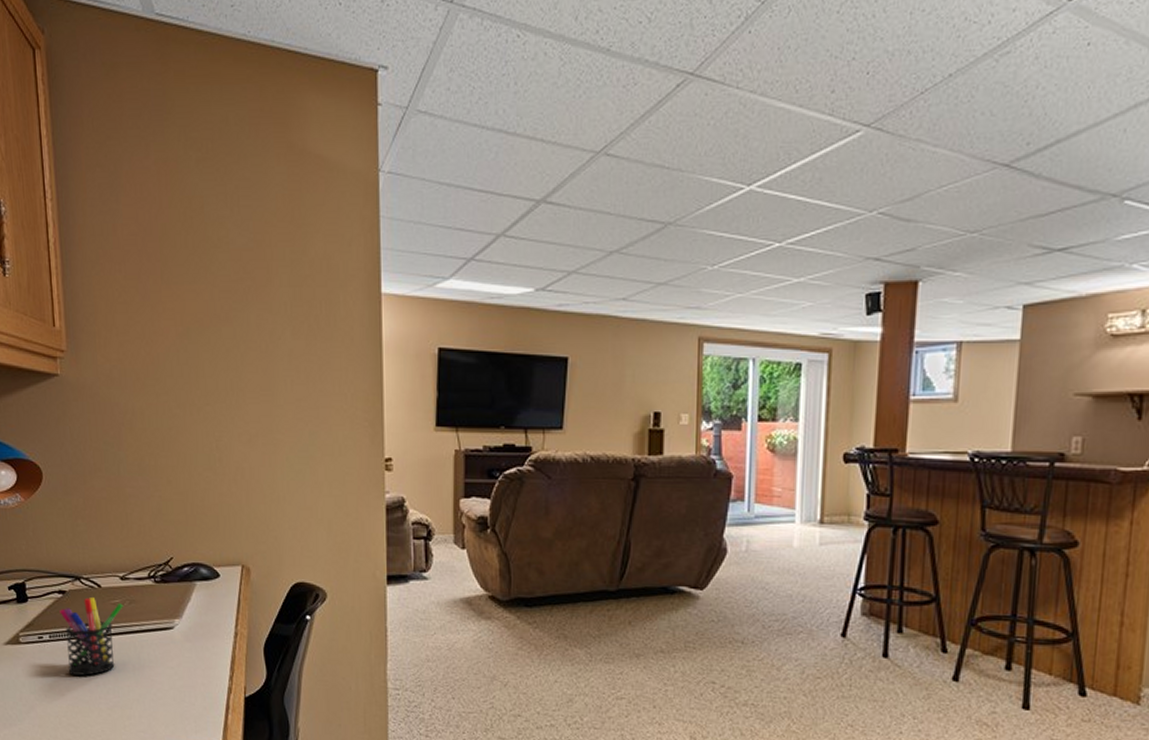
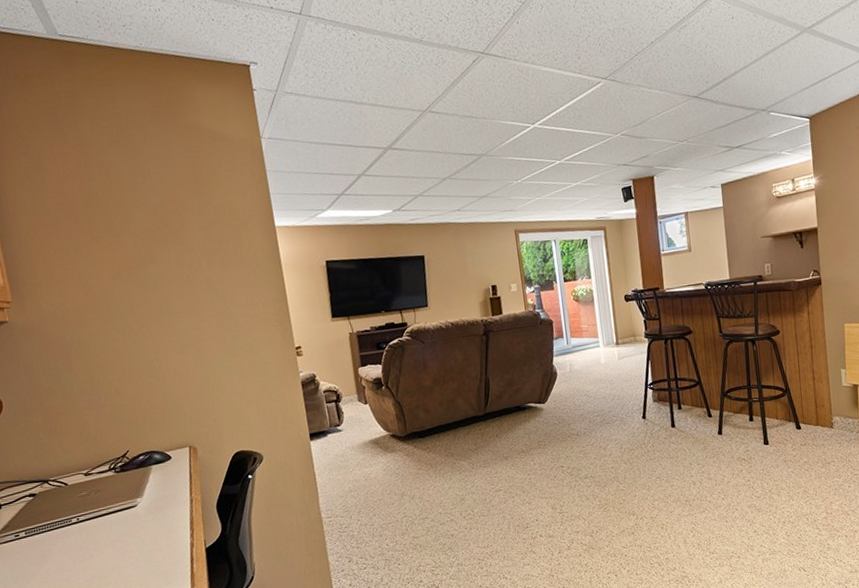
pen holder: present [60,597,123,676] -> none [32,494,90,561]

